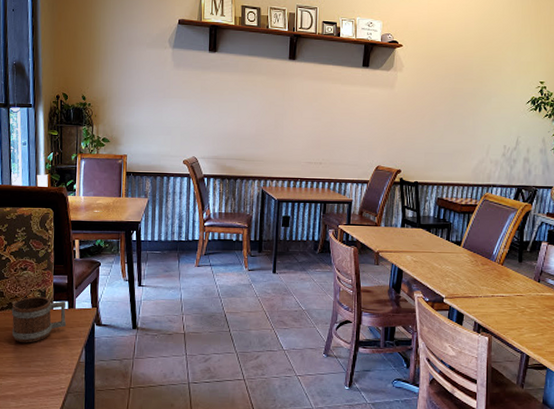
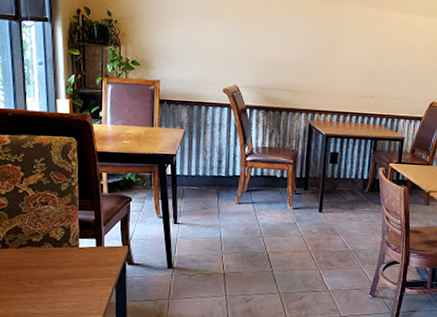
mug: present [11,296,67,343] -> none [31,233,95,283]

